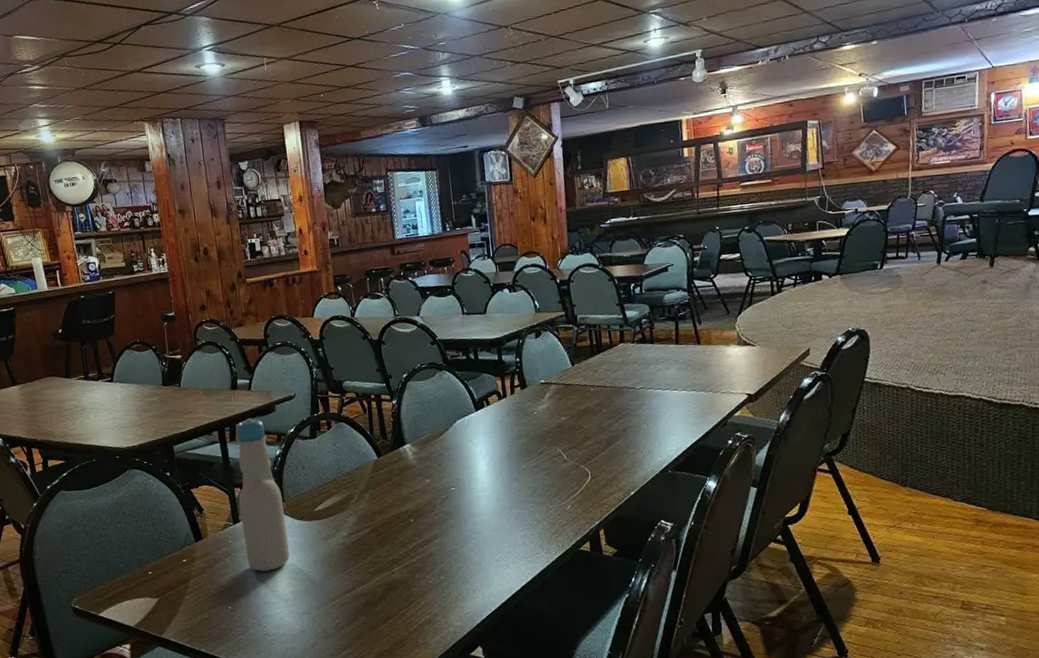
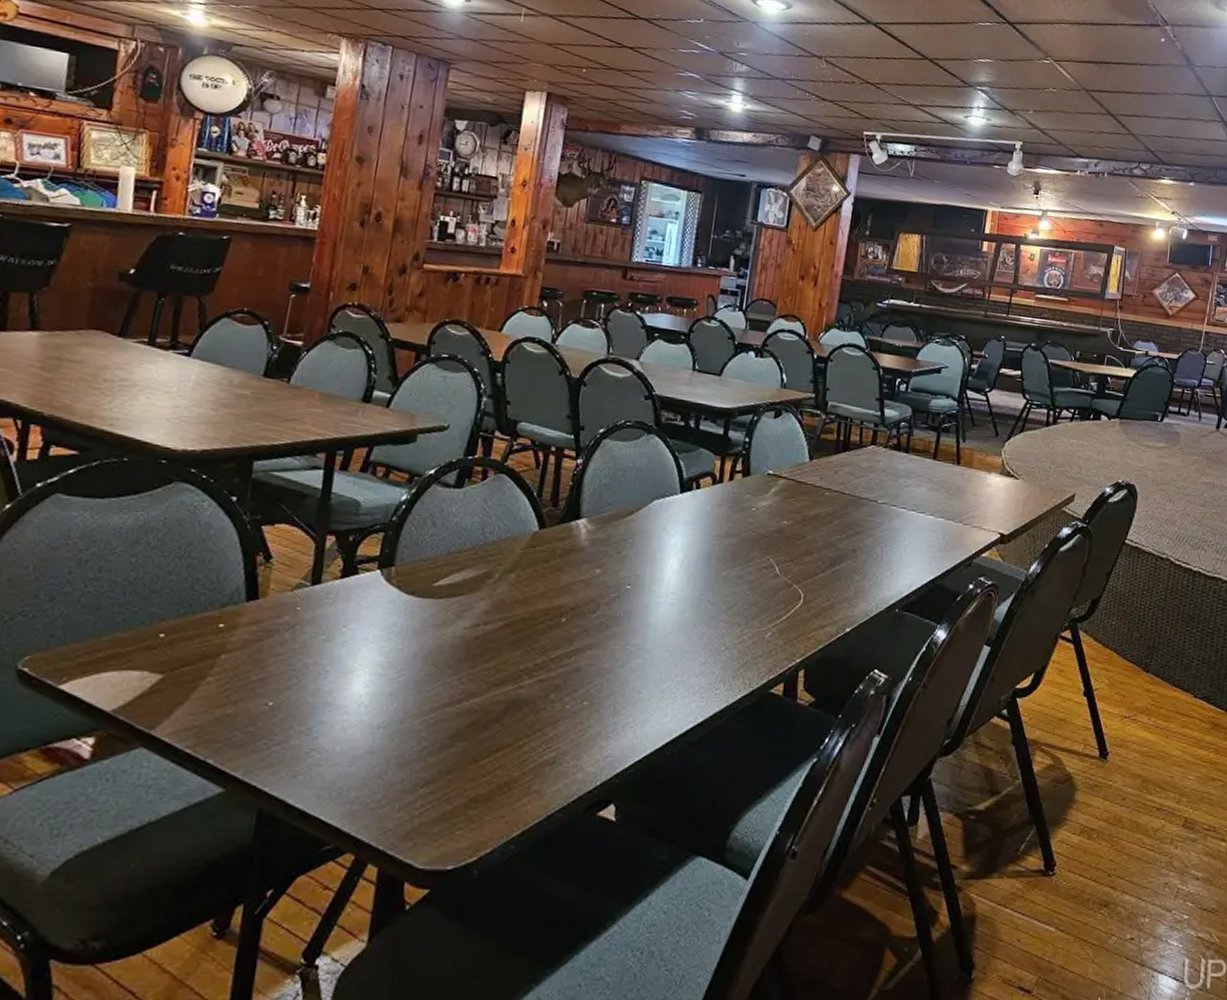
bottle: present [236,418,290,572] -> none [316,444,395,660]

